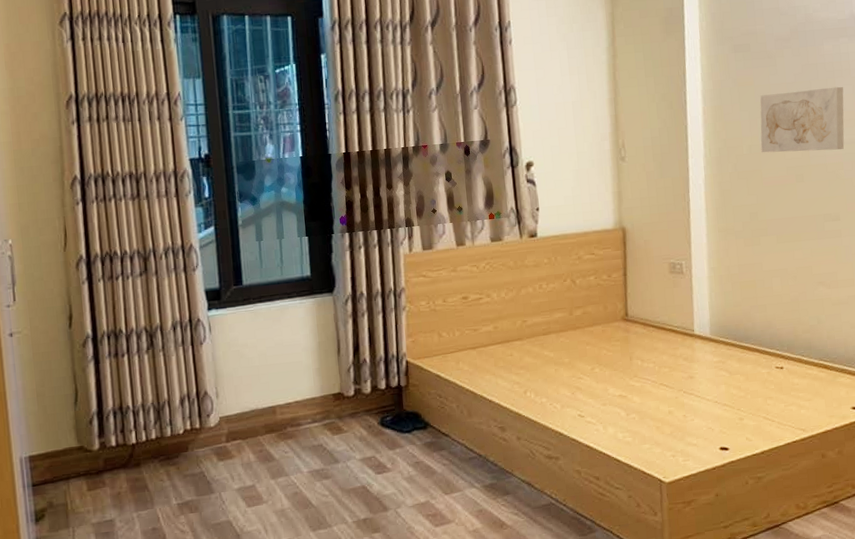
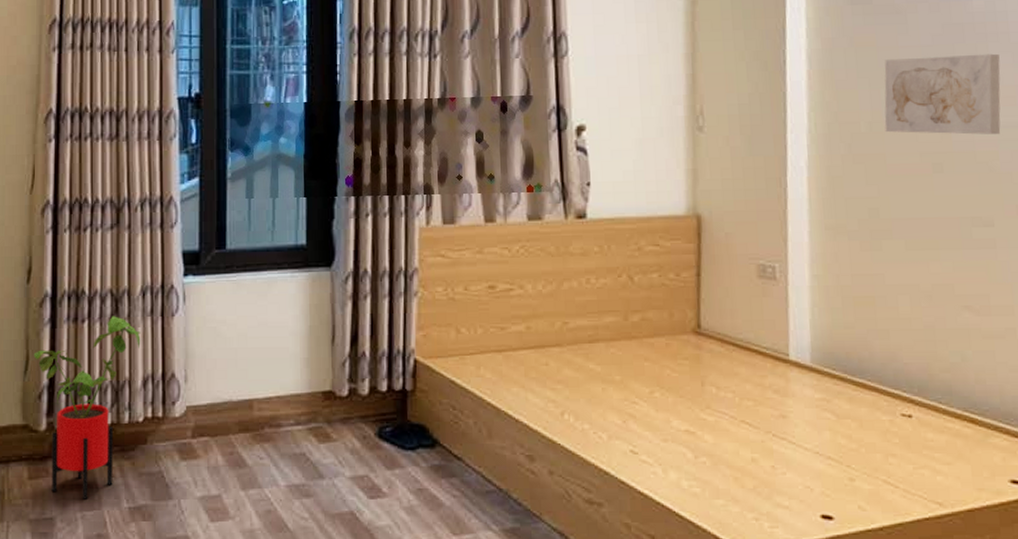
house plant: none [81,349,176,502] -> present [33,316,141,499]

